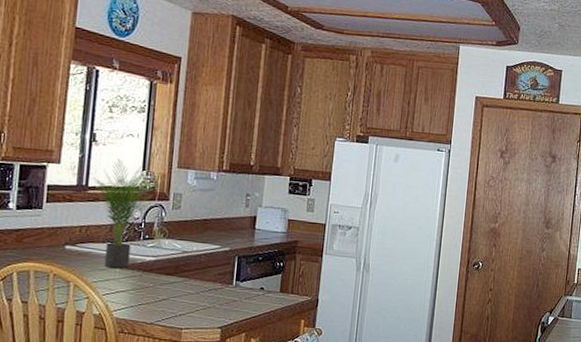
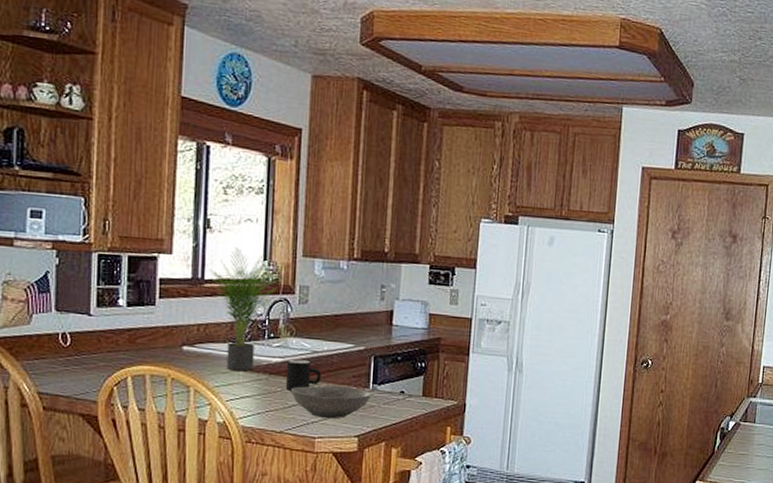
mug: none [157,258,191,287] -> present [285,359,322,391]
bowl: none [162,281,234,312] -> present [291,385,371,419]

